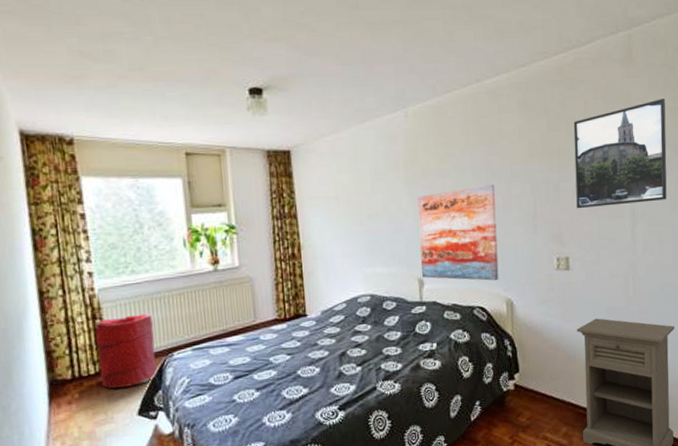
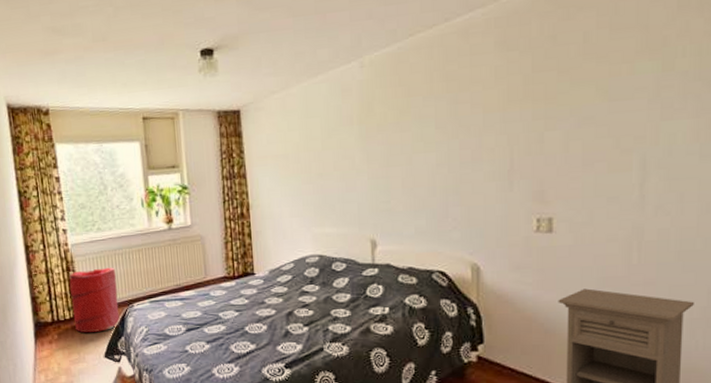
wall art: present [417,184,499,281] -> none [372,136,464,243]
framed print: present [573,99,667,209] -> none [566,20,700,162]

